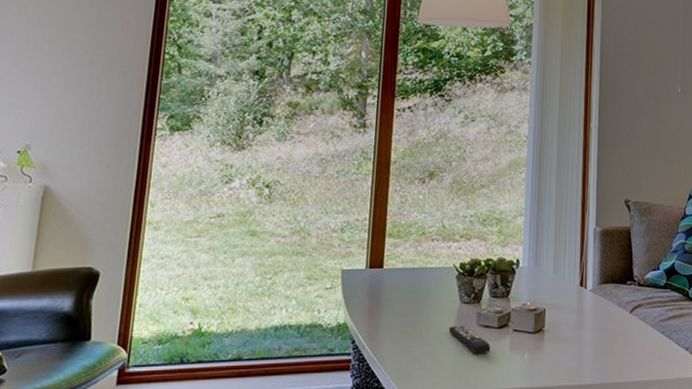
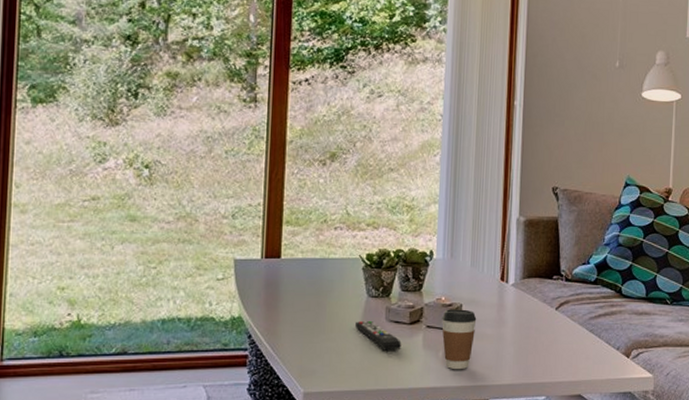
coffee cup: none [527,313,559,372] -> present [442,309,477,370]

